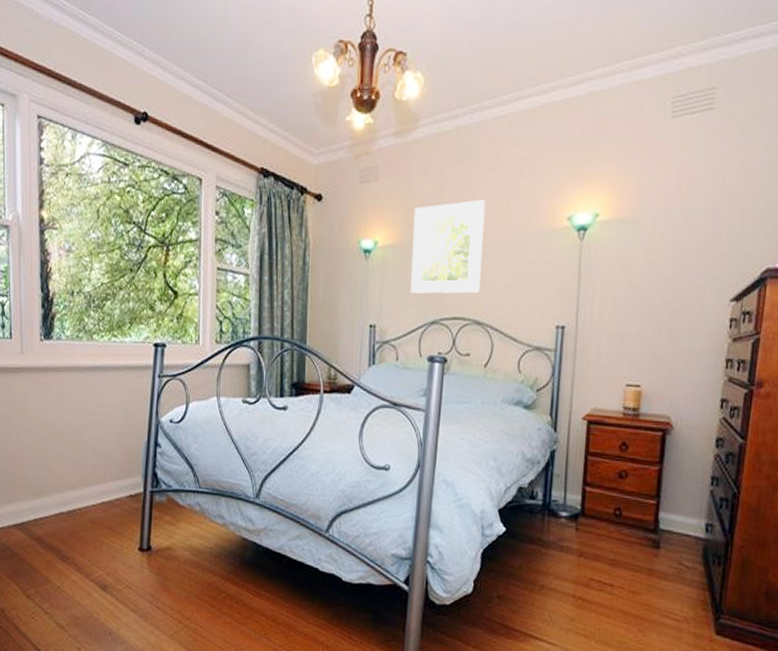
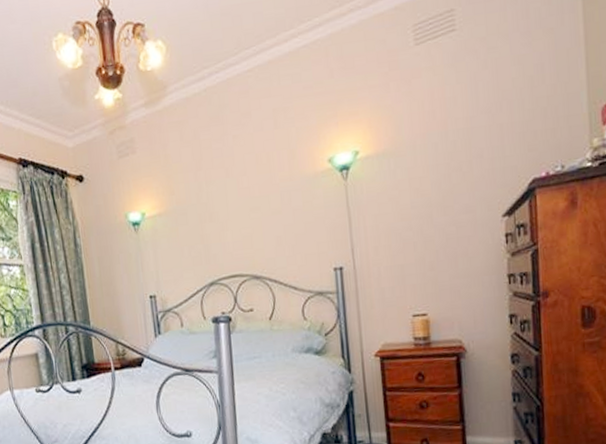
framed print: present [410,199,486,294] -> none [176,155,253,258]

